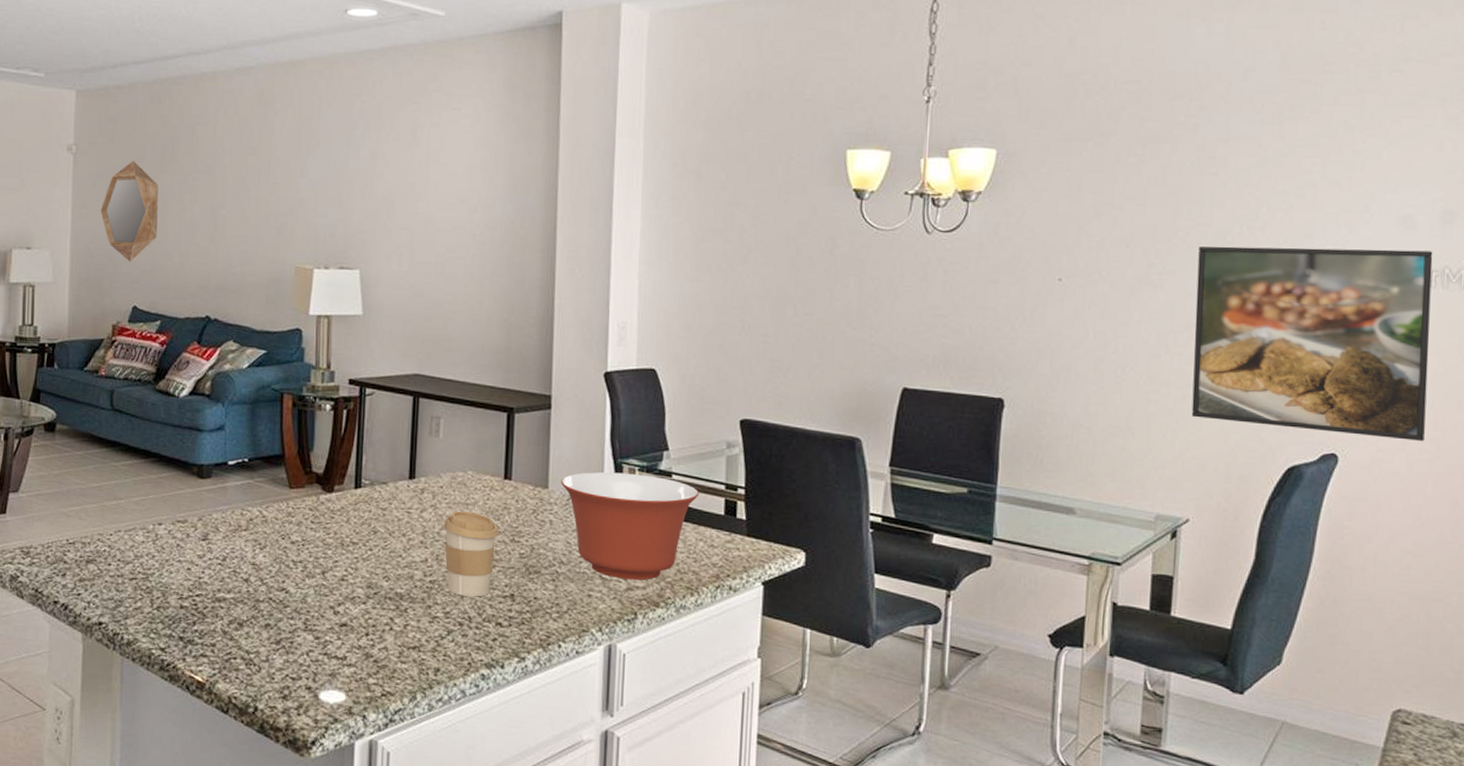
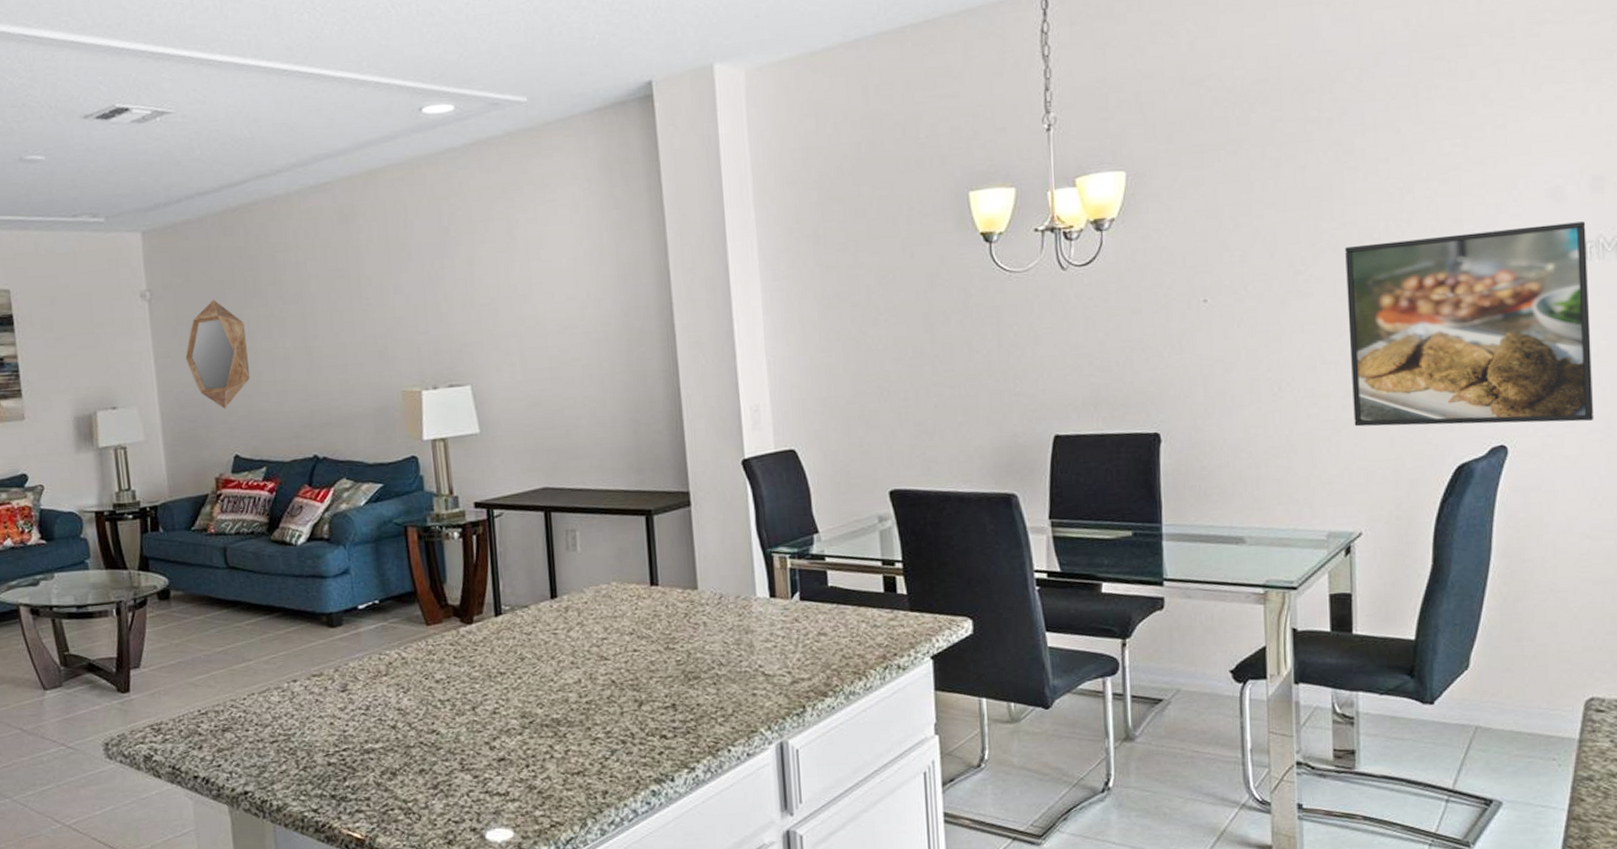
coffee cup: present [443,510,498,597] -> none [592,624,651,713]
mixing bowl: present [561,472,700,580] -> none [710,561,856,673]

